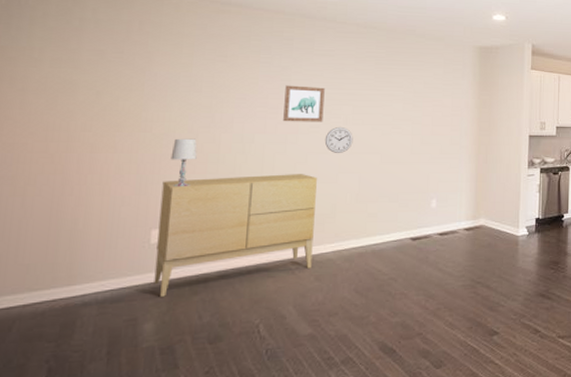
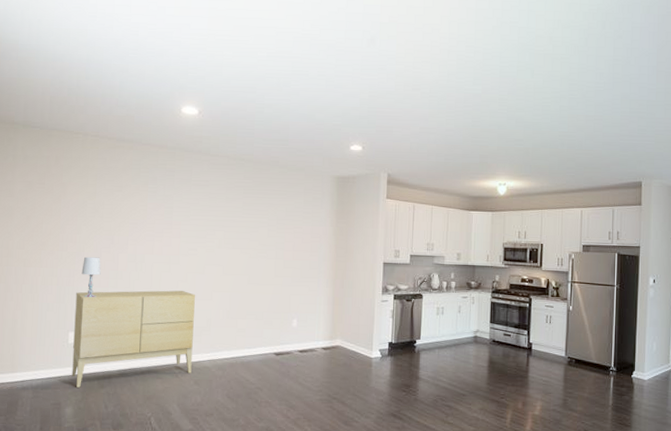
wall art: present [283,85,325,122] -> none [167,212,201,246]
wall clock: present [324,126,353,153] -> none [201,250,225,274]

